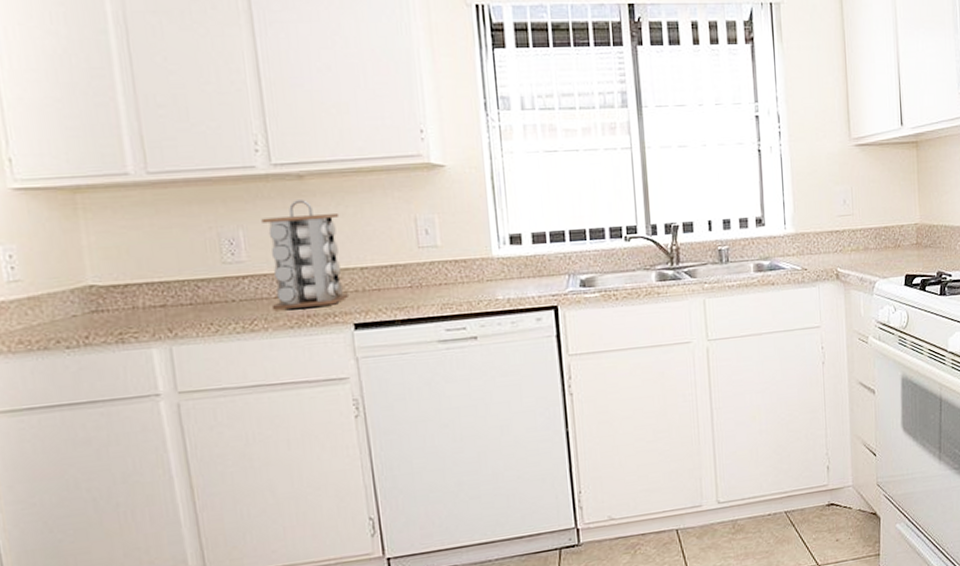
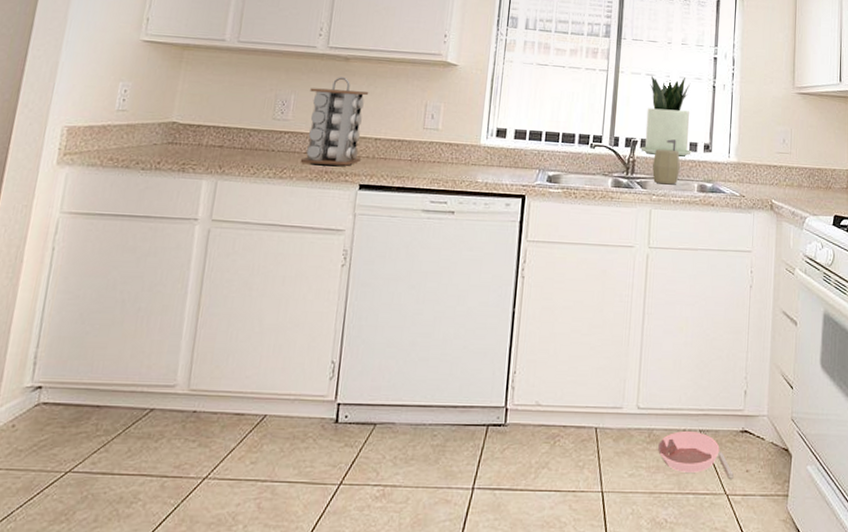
planter: none [683,144,742,239] -> present [640,76,692,157]
soap dispenser: none [700,218,732,270] -> present [652,139,680,185]
pet bowl: none [744,513,824,555] -> present [658,431,734,479]

